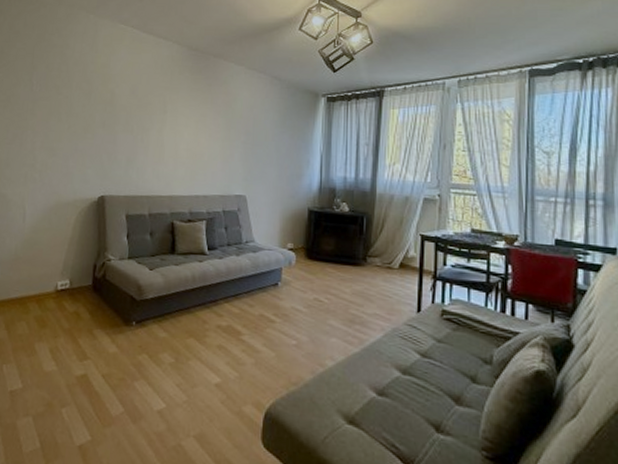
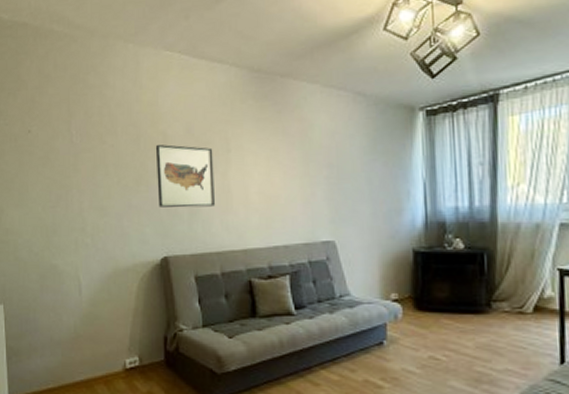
wall art: none [101,101,152,157] -> present [155,144,215,208]

